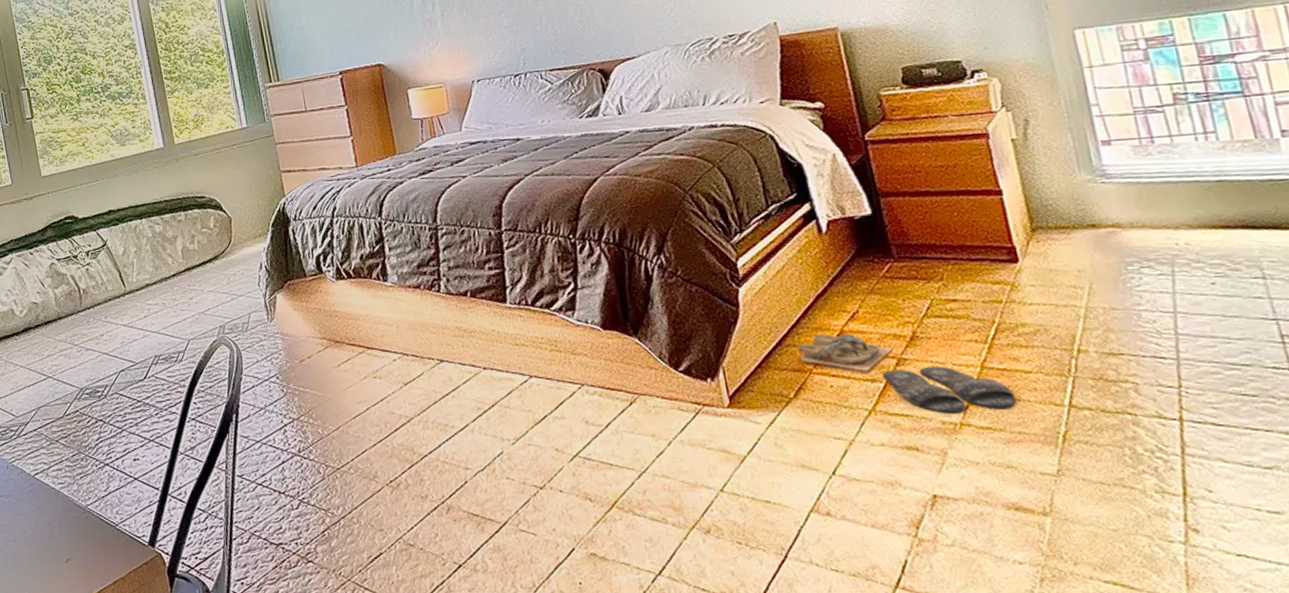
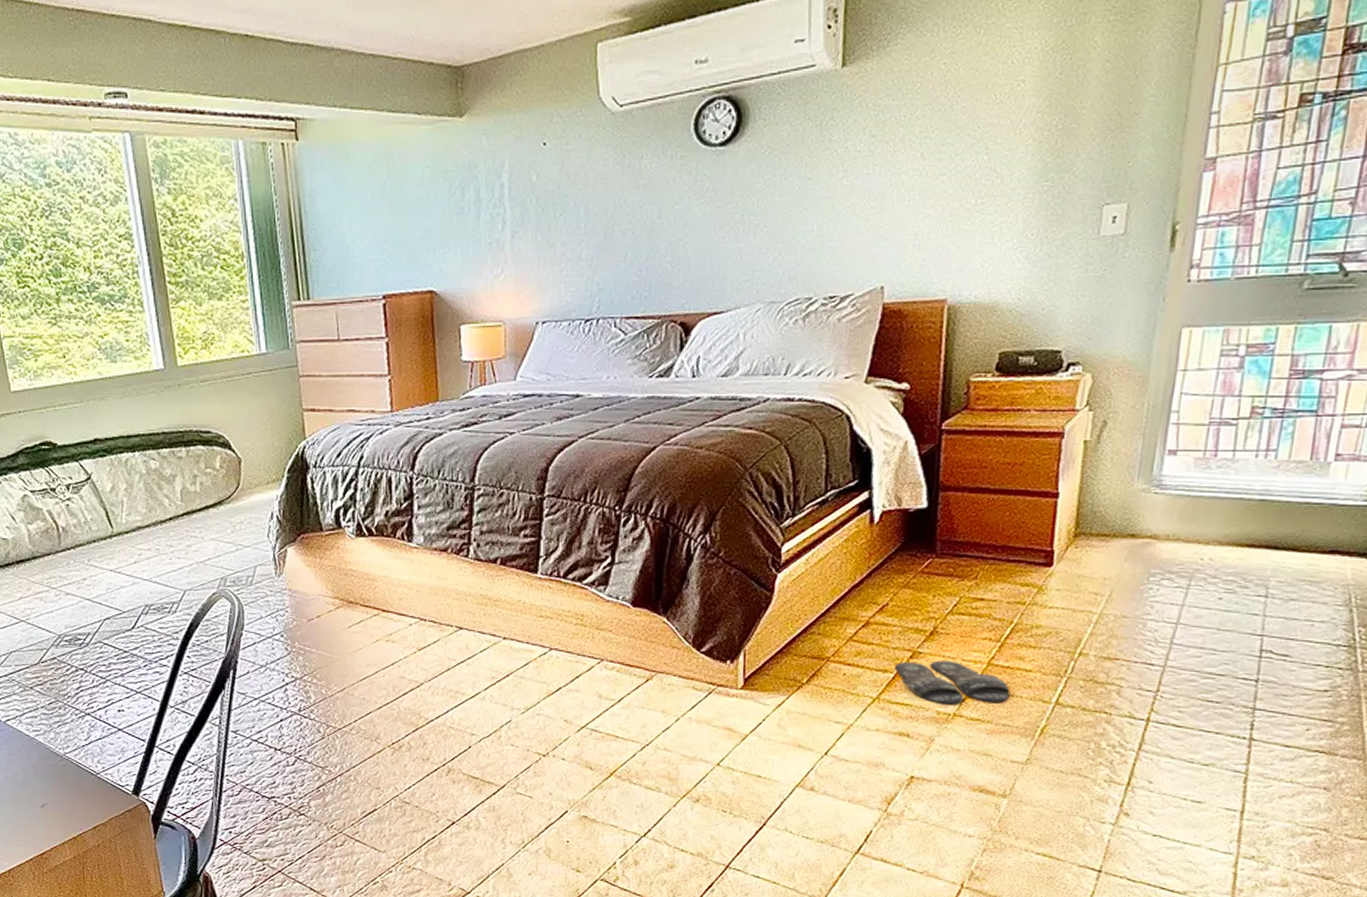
sandal: present [798,333,893,371] -> none [821,623,911,662]

